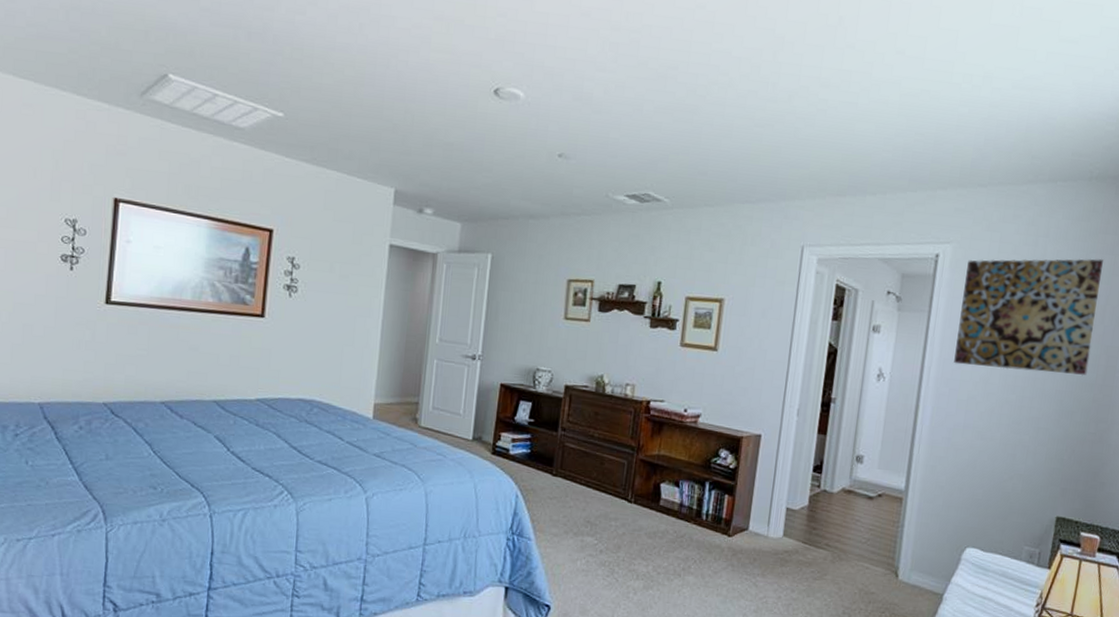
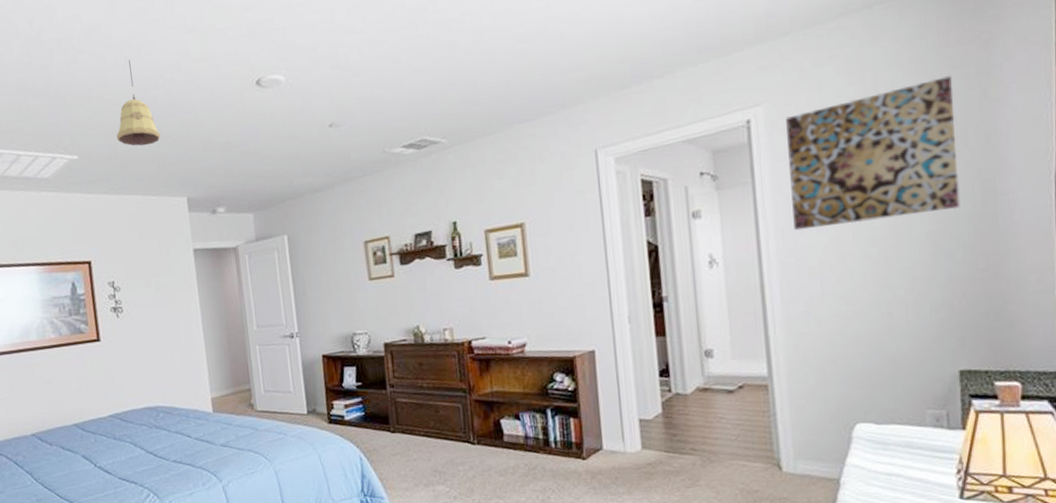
pendant light: none [331,28,382,124] -> present [116,60,161,146]

